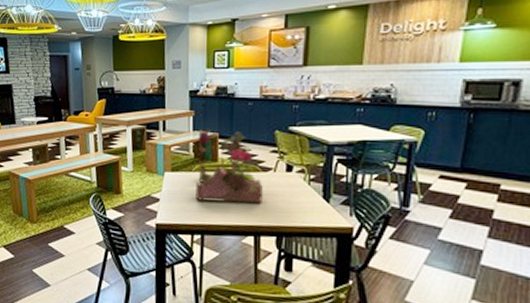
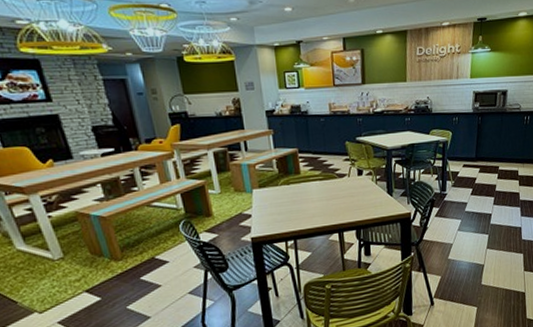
potted flower: present [194,128,263,204] -> none [280,144,342,211]

